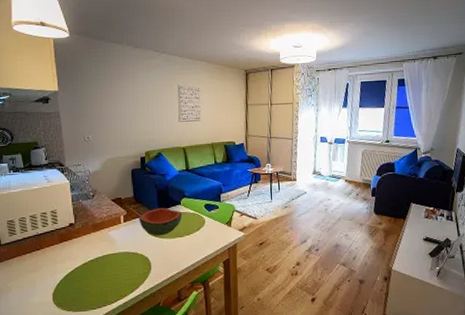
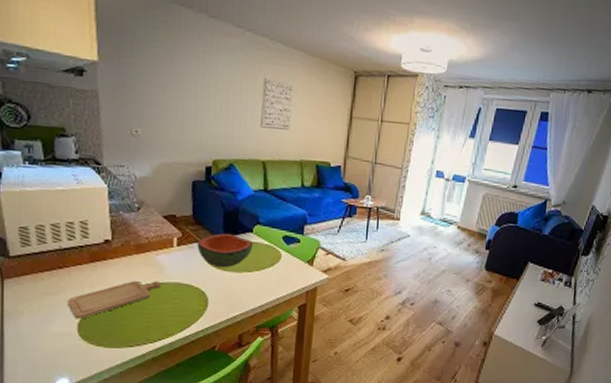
chopping board: none [44,252,114,290] -> present [67,280,161,319]

